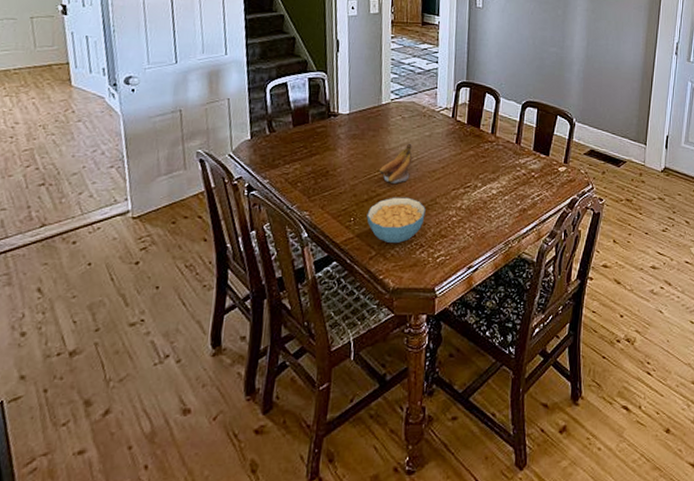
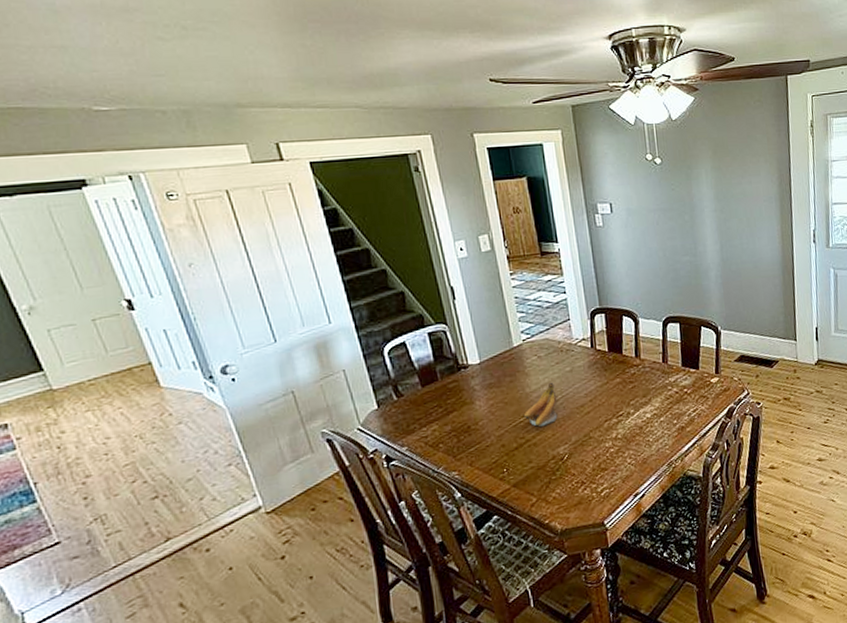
cereal bowl: present [366,197,426,243] -> none [519,437,581,487]

